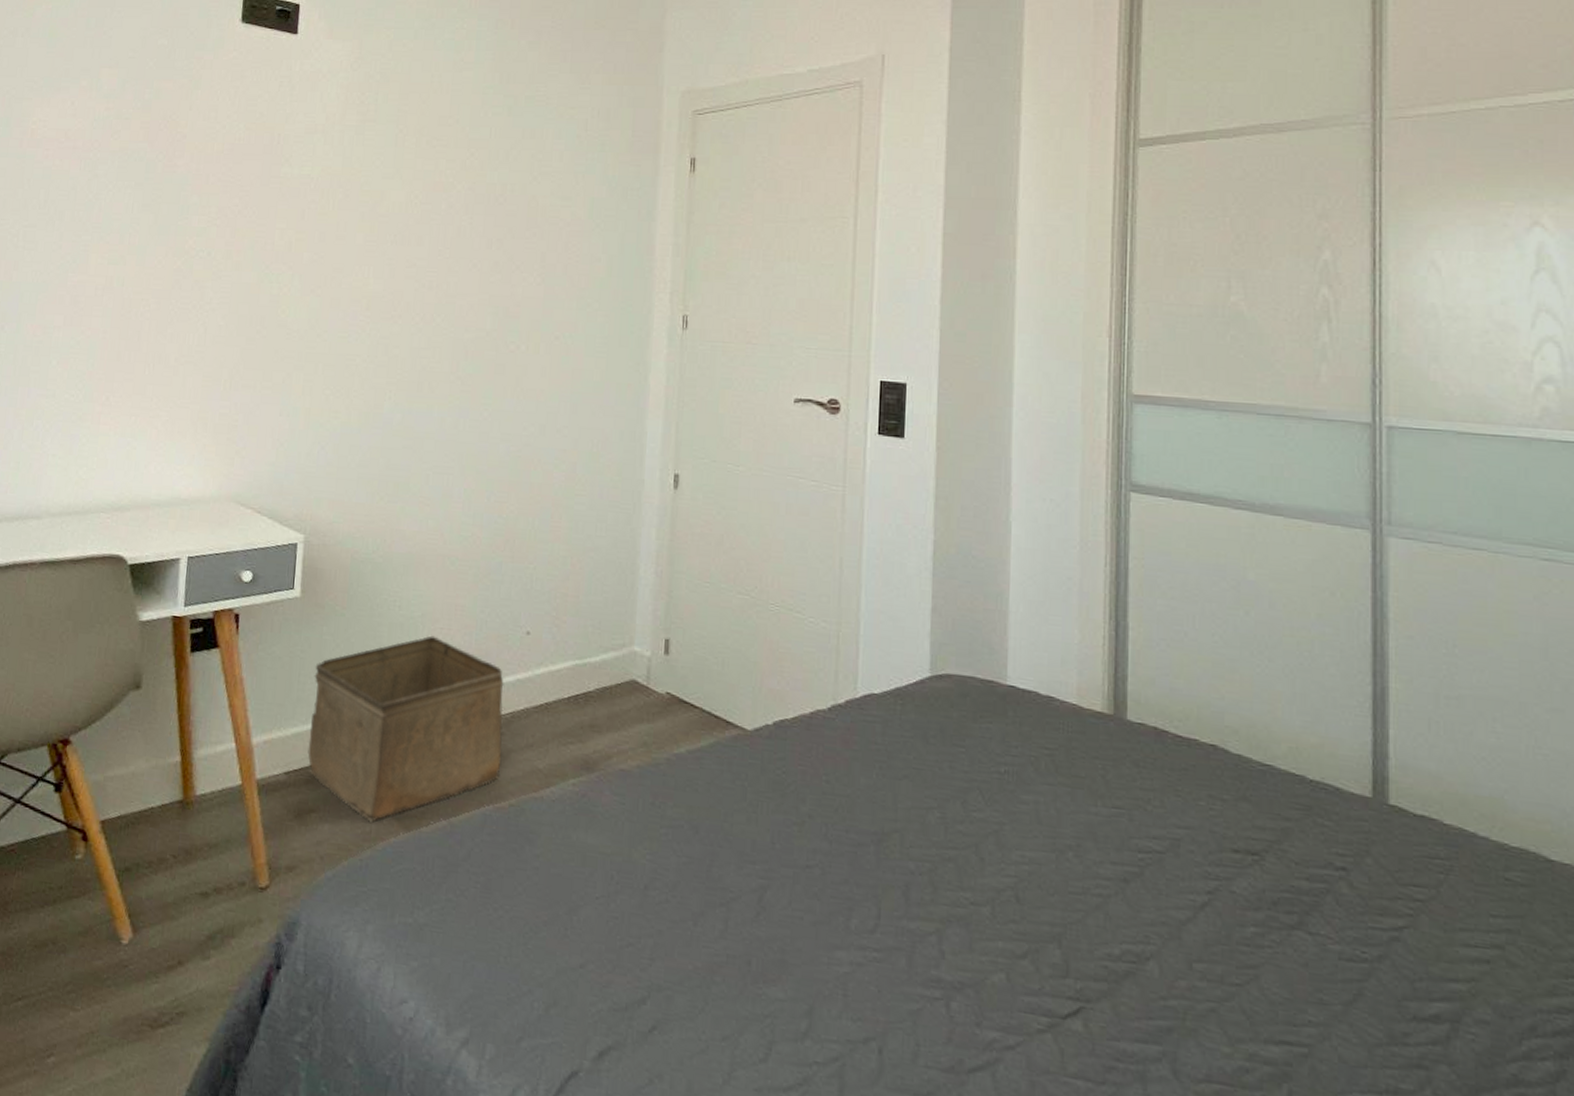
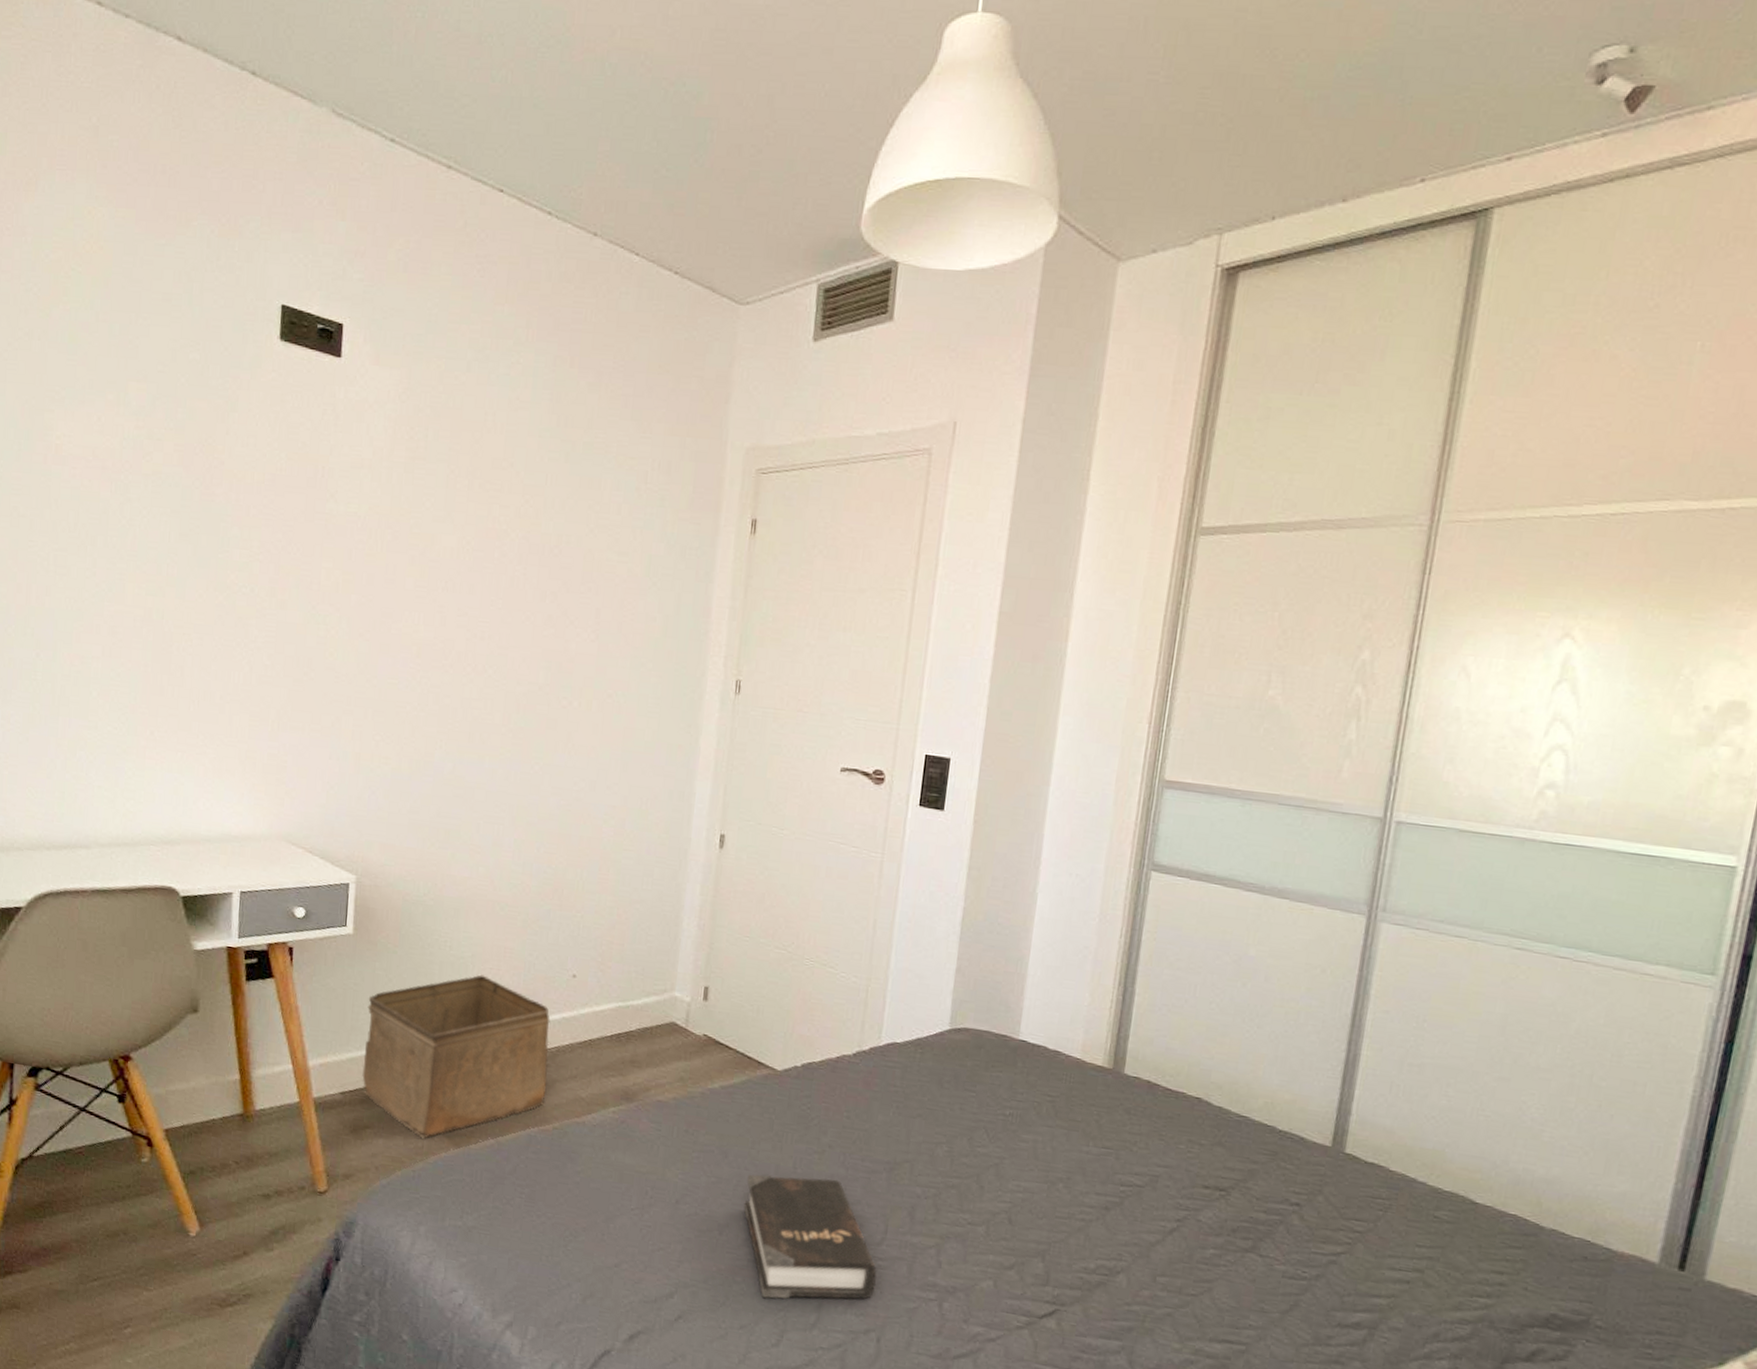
hardback book: none [719,851,872,1002] -> present [743,1174,877,1300]

